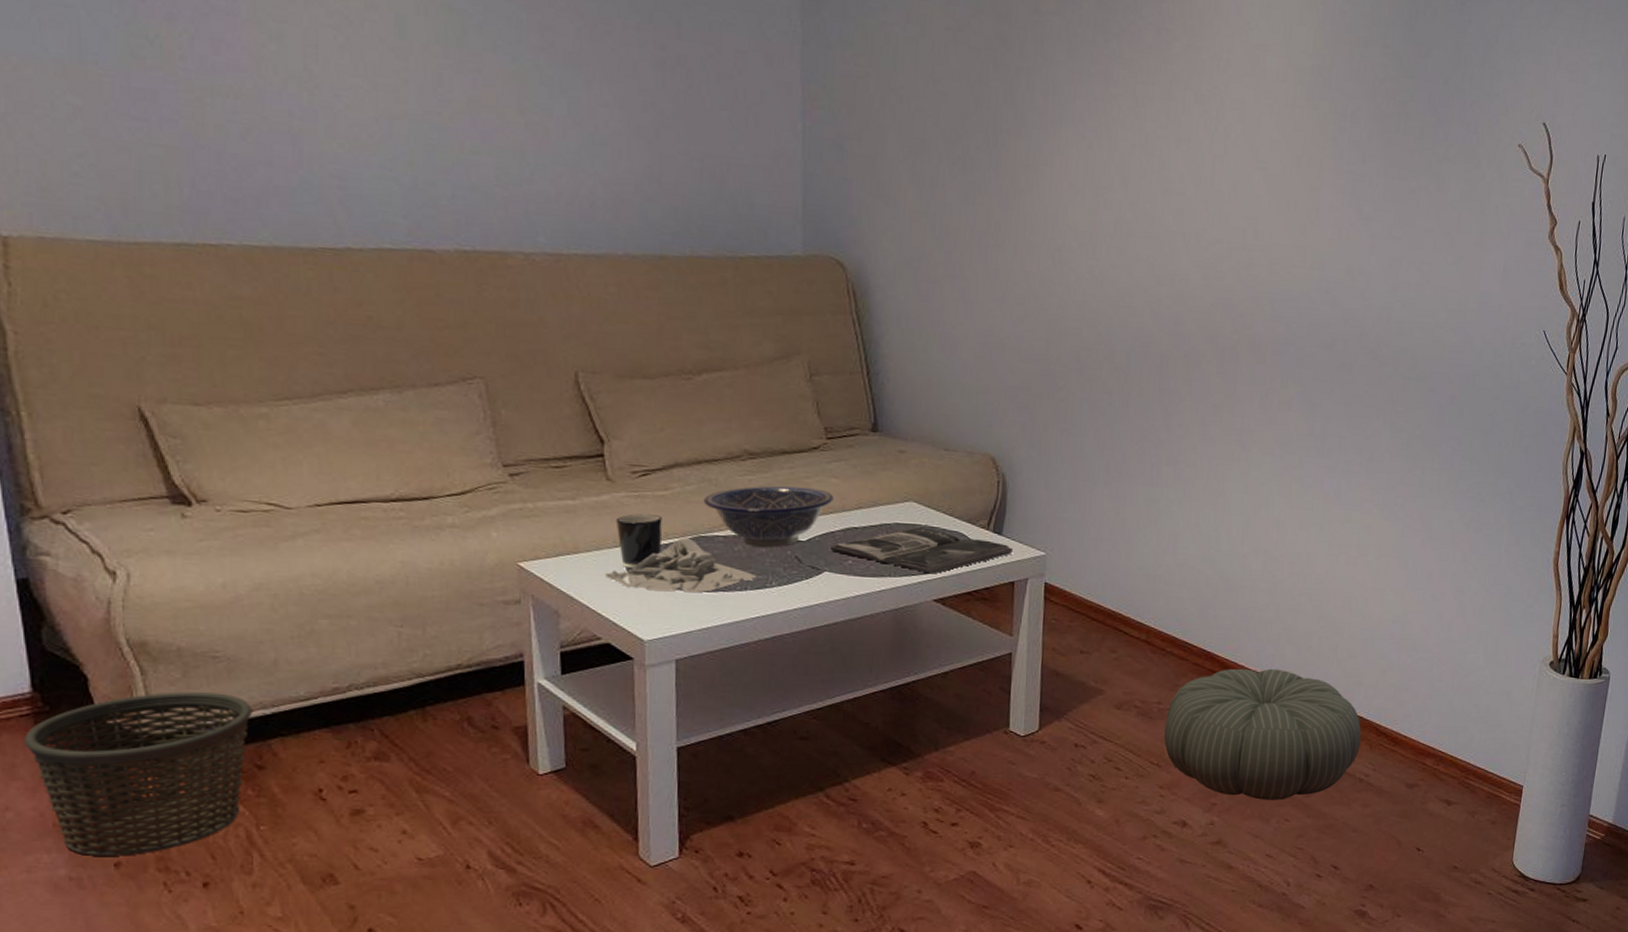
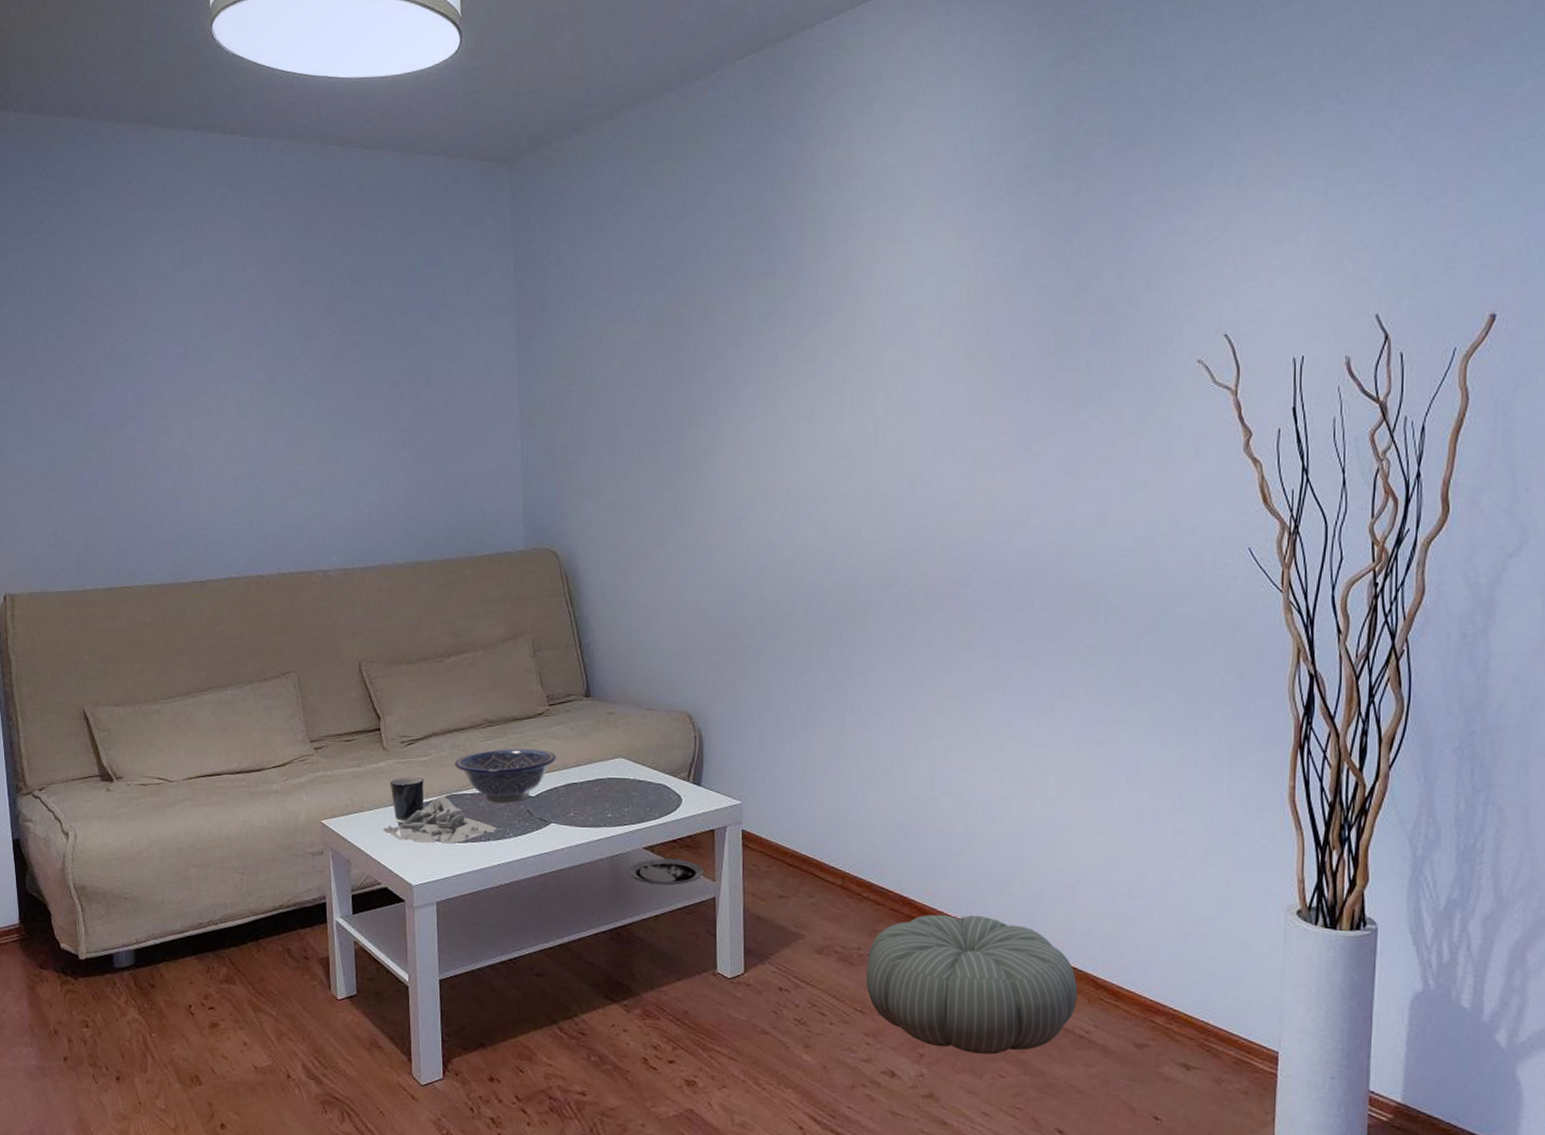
basket: present [23,691,253,856] -> none [14,924,148,1052]
magazine: present [829,527,1014,574] -> none [554,781,712,824]
plate: none [914,611,1001,640] -> present [628,858,704,885]

